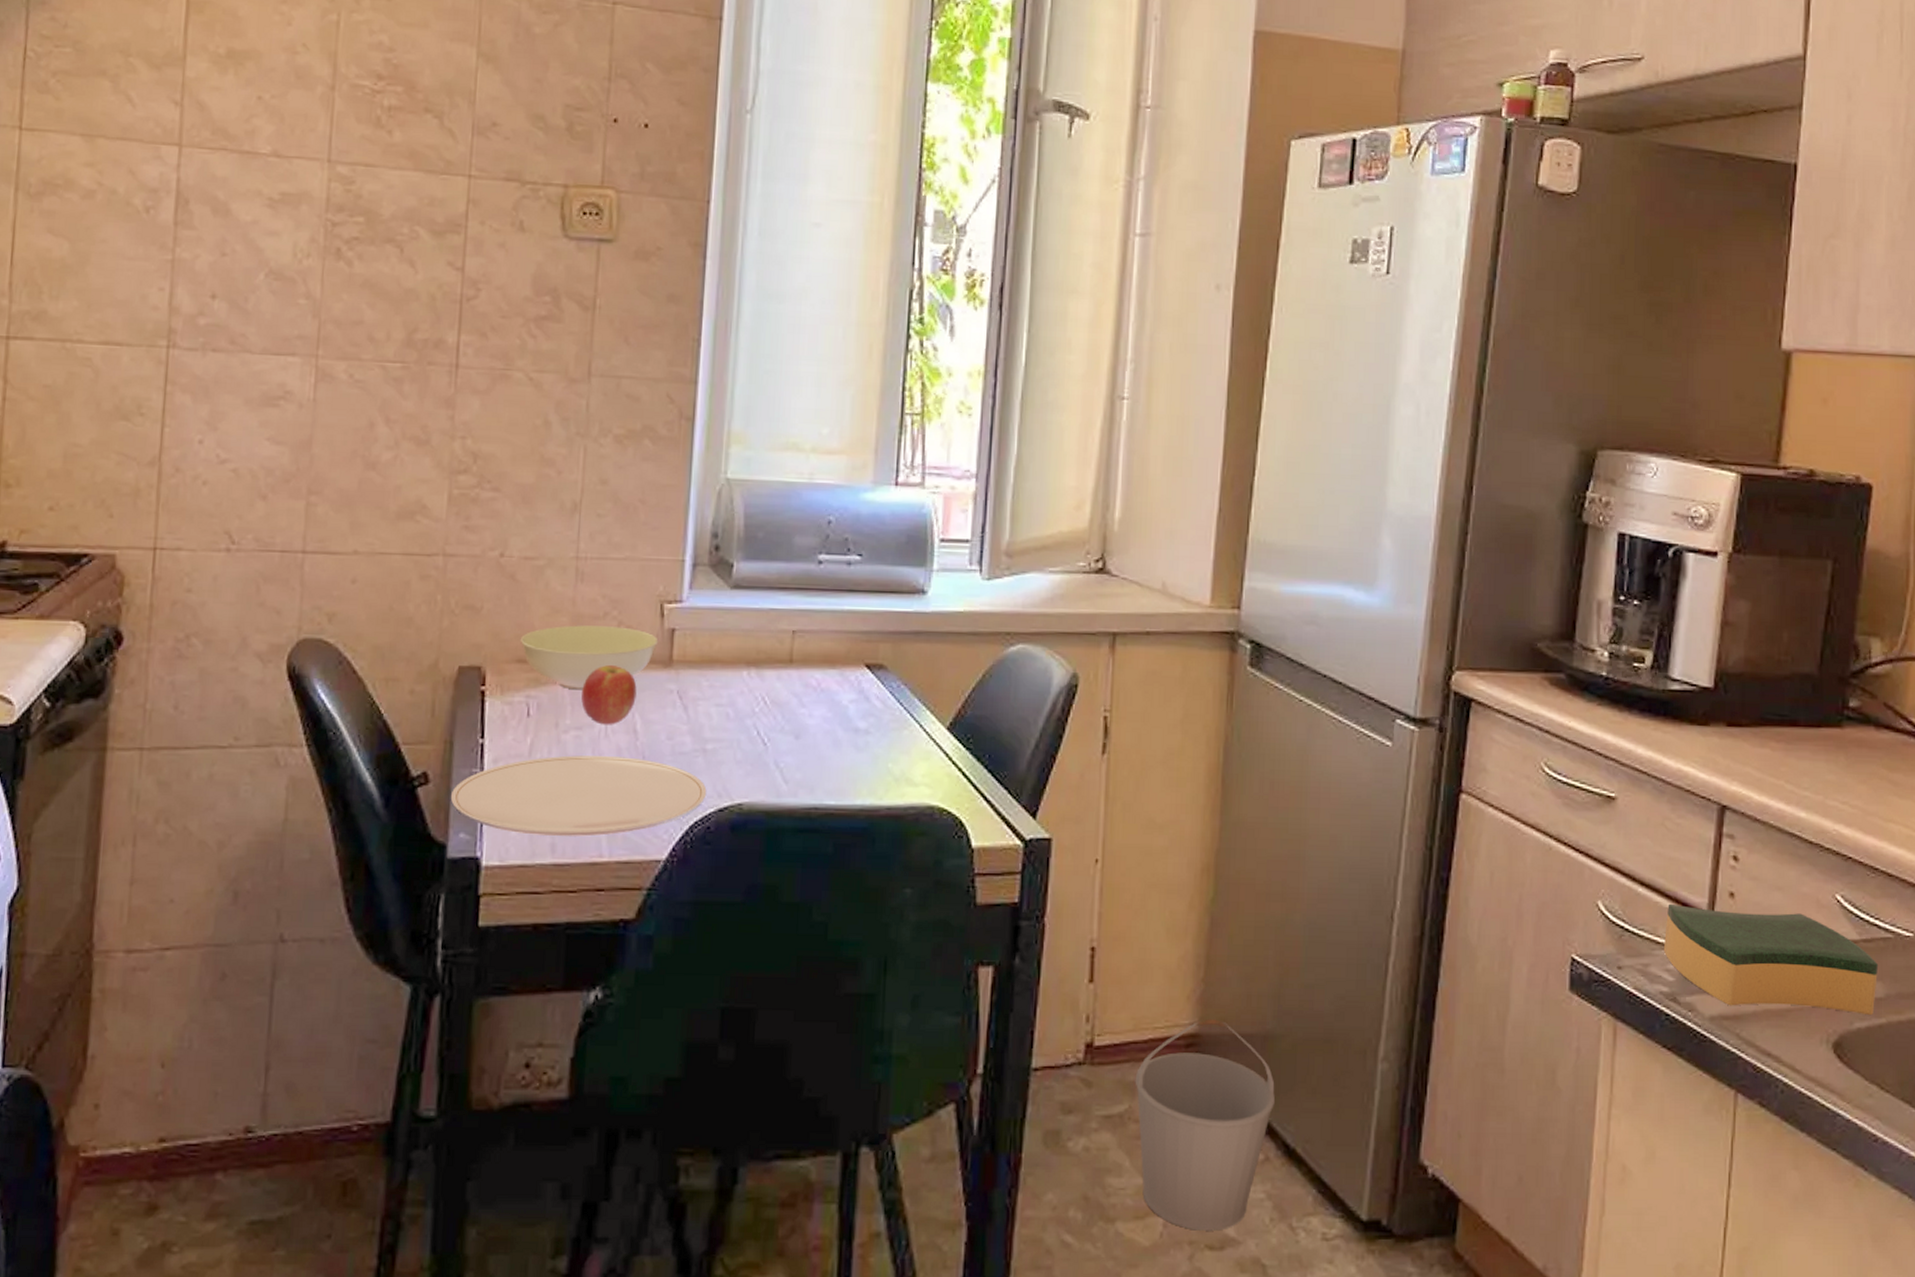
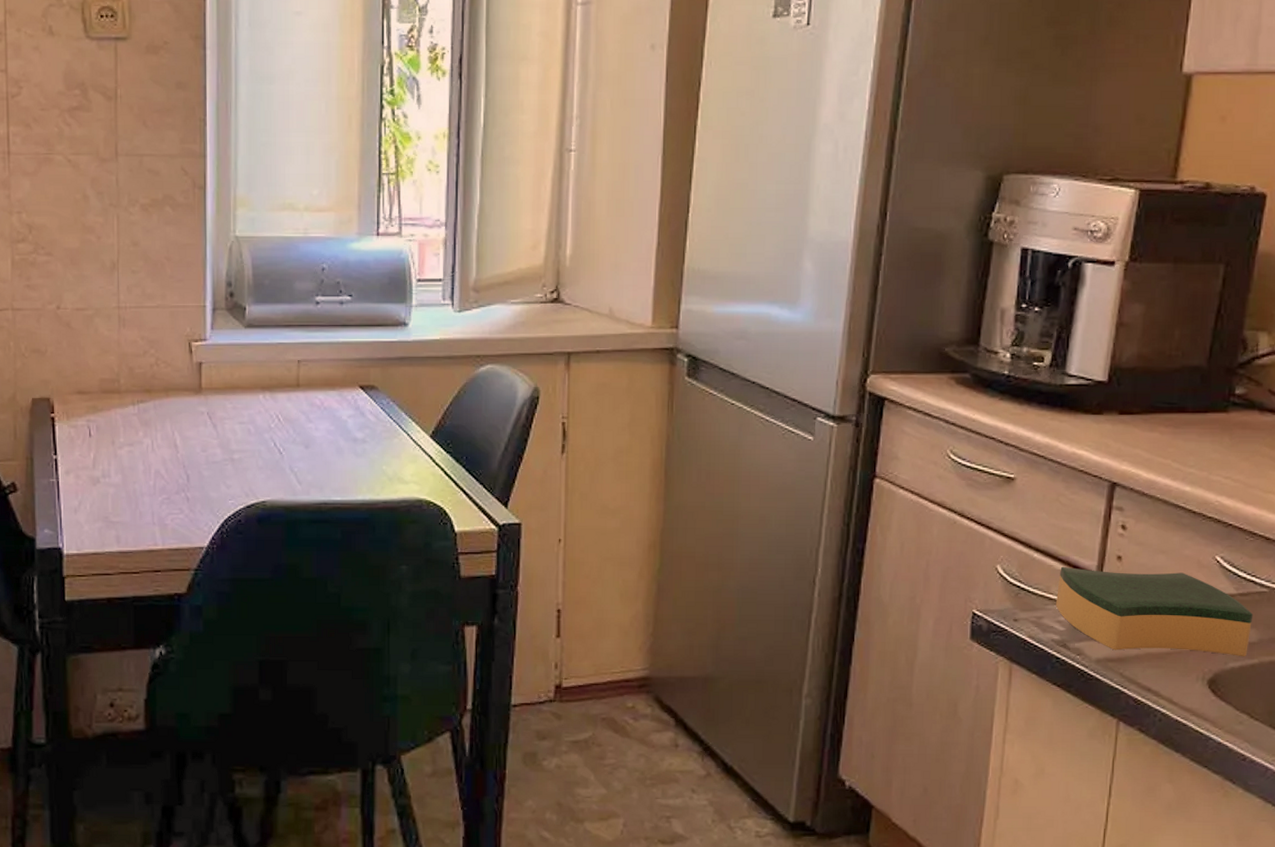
plate: present [450,755,707,836] -> none [34,466,237,530]
bowl: present [520,625,659,690] -> none [78,362,189,414]
fruit: present [581,665,637,725] -> none [131,394,175,442]
bucket: present [1135,1019,1276,1231] -> none [597,665,715,829]

